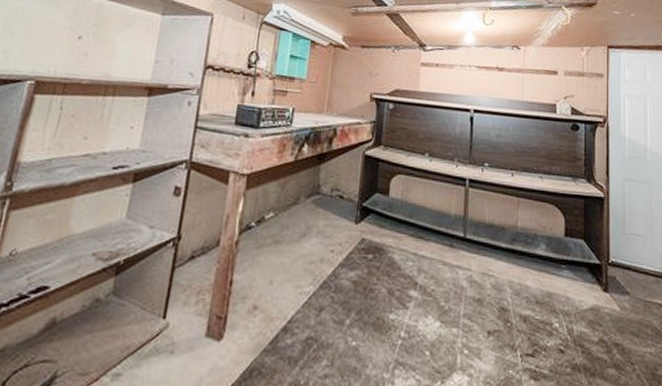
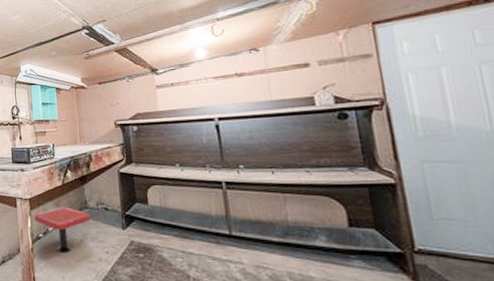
pedestal table: none [247,188,321,249] -> present [33,206,91,252]

